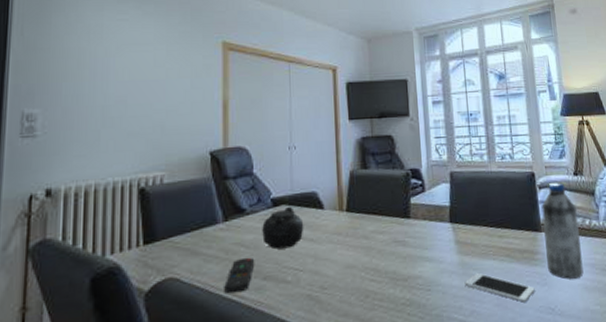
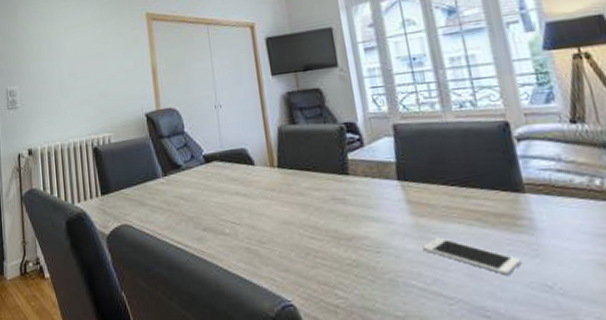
remote control: present [224,258,255,294] -> none [169,210,194,242]
teapot: present [259,206,304,250] -> none [194,162,237,203]
water bottle: present [541,183,584,279] -> none [522,133,596,252]

